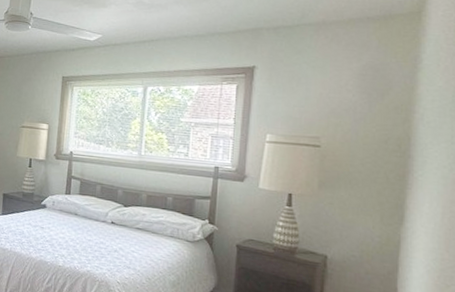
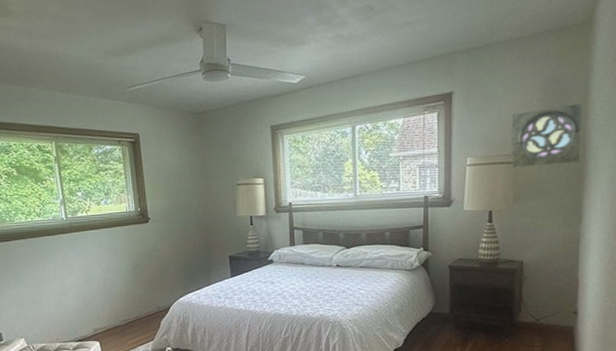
wall ornament: none [318,94,408,157] -> present [510,104,582,168]

